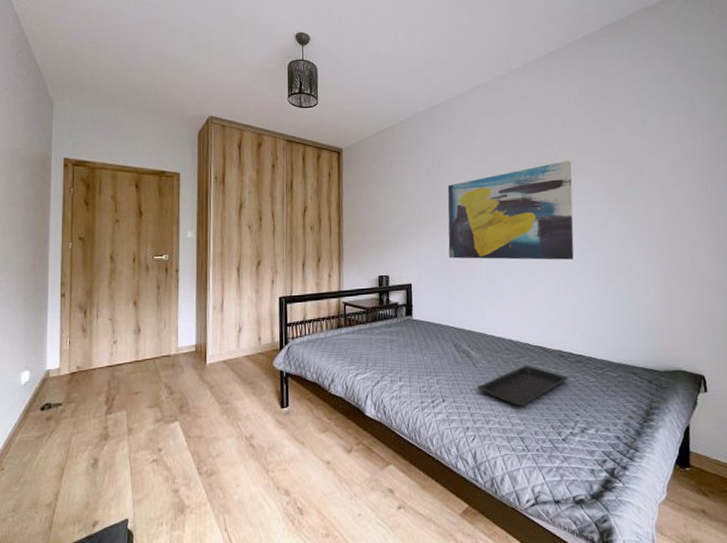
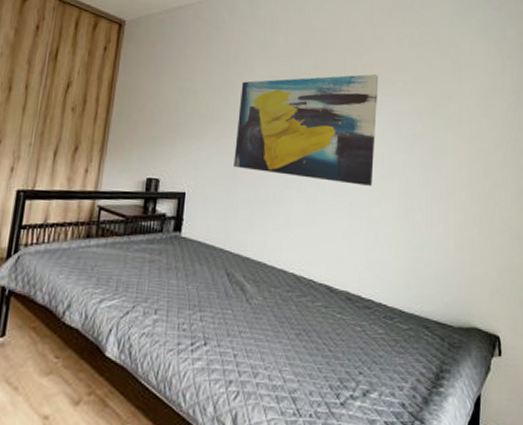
serving tray: present [476,365,569,407] -> none [247,306,355,358]

